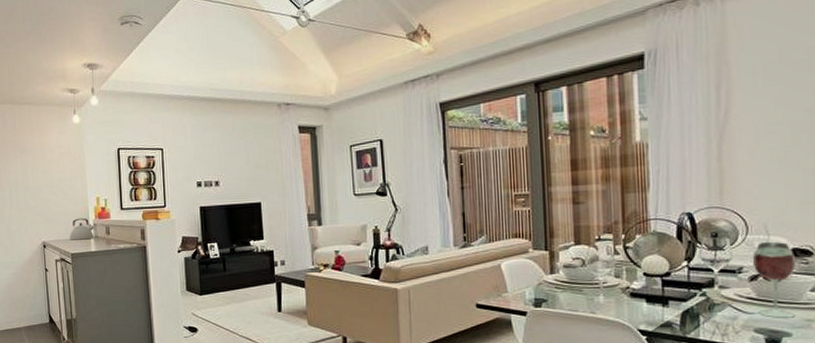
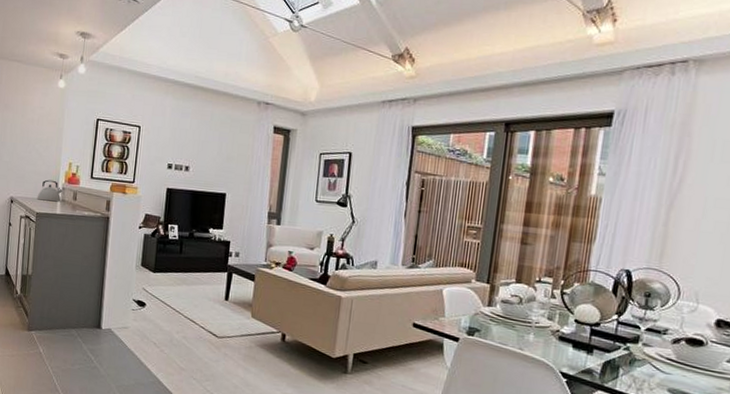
wineglass: present [752,242,797,318] -> none [674,309,720,384]

